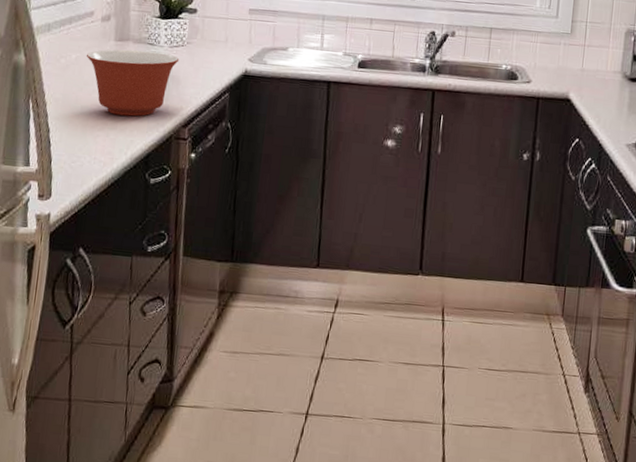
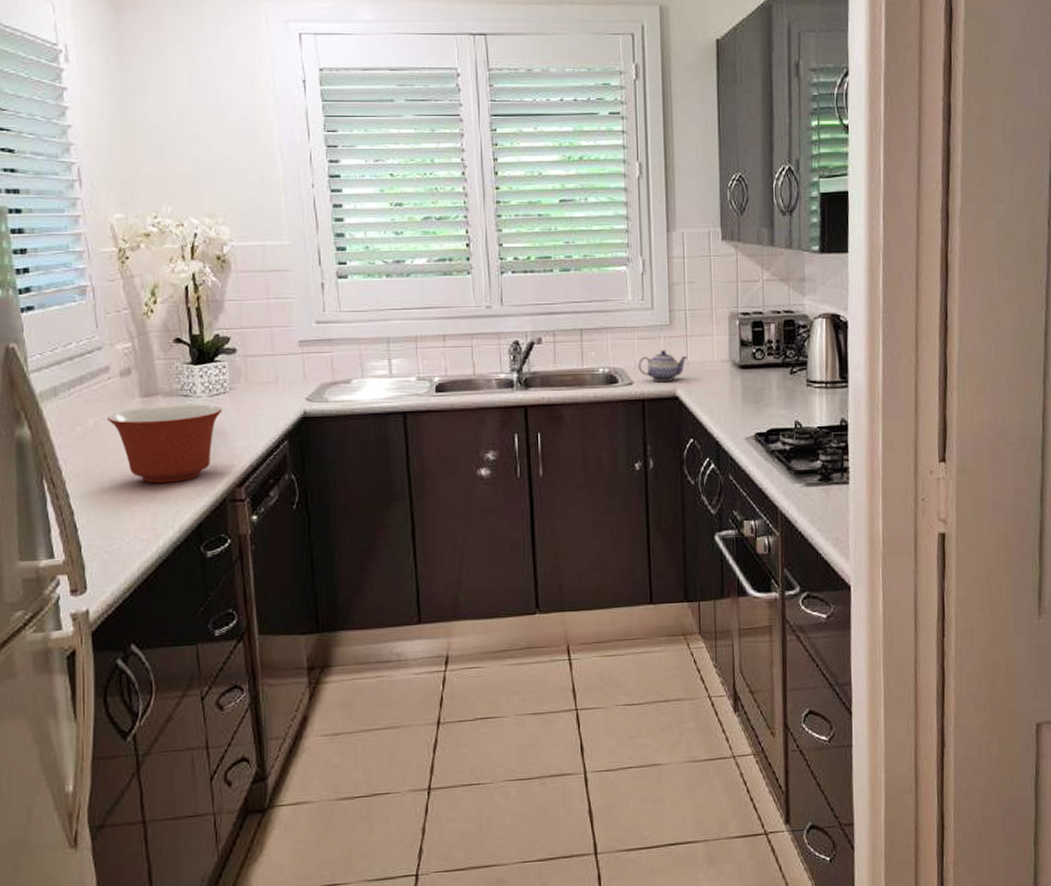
teapot: none [537,55,583,84] -> present [638,350,688,381]

